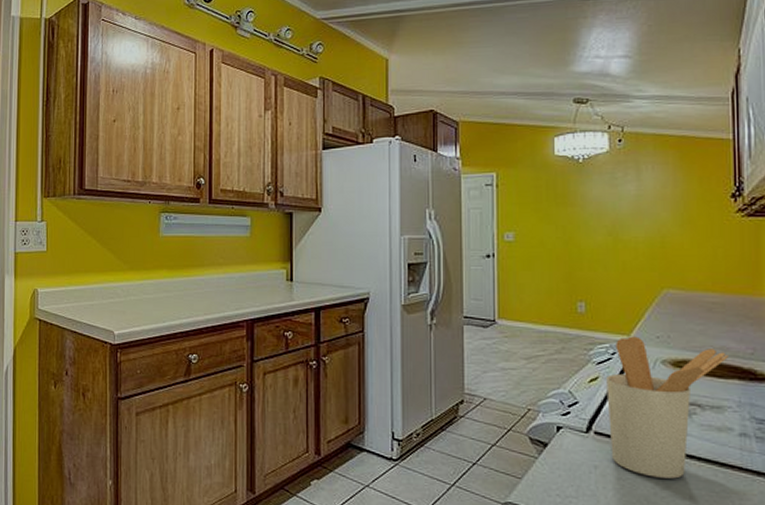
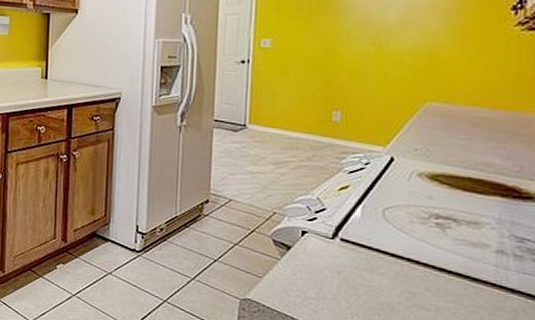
utensil holder: present [606,336,728,479] -> none [356,147,492,290]

